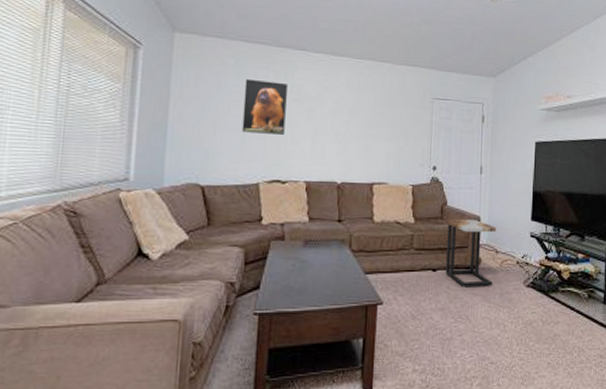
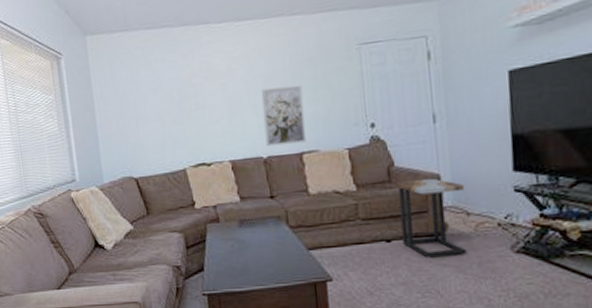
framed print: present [242,78,287,136] -> none [155,63,202,121]
wall art: none [342,119,381,175] -> present [261,85,306,147]

